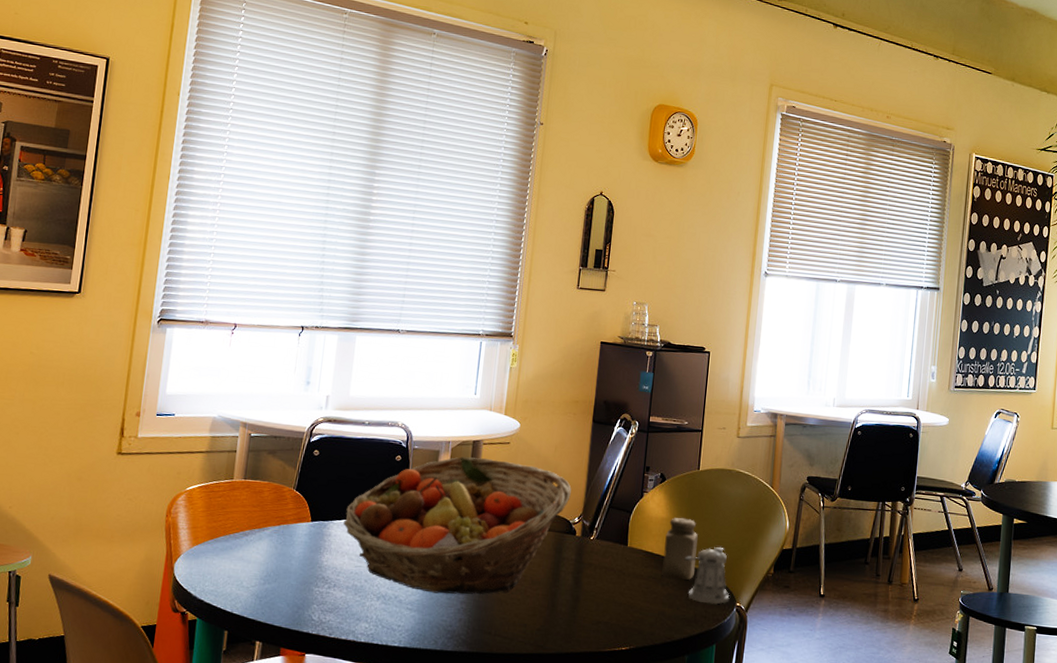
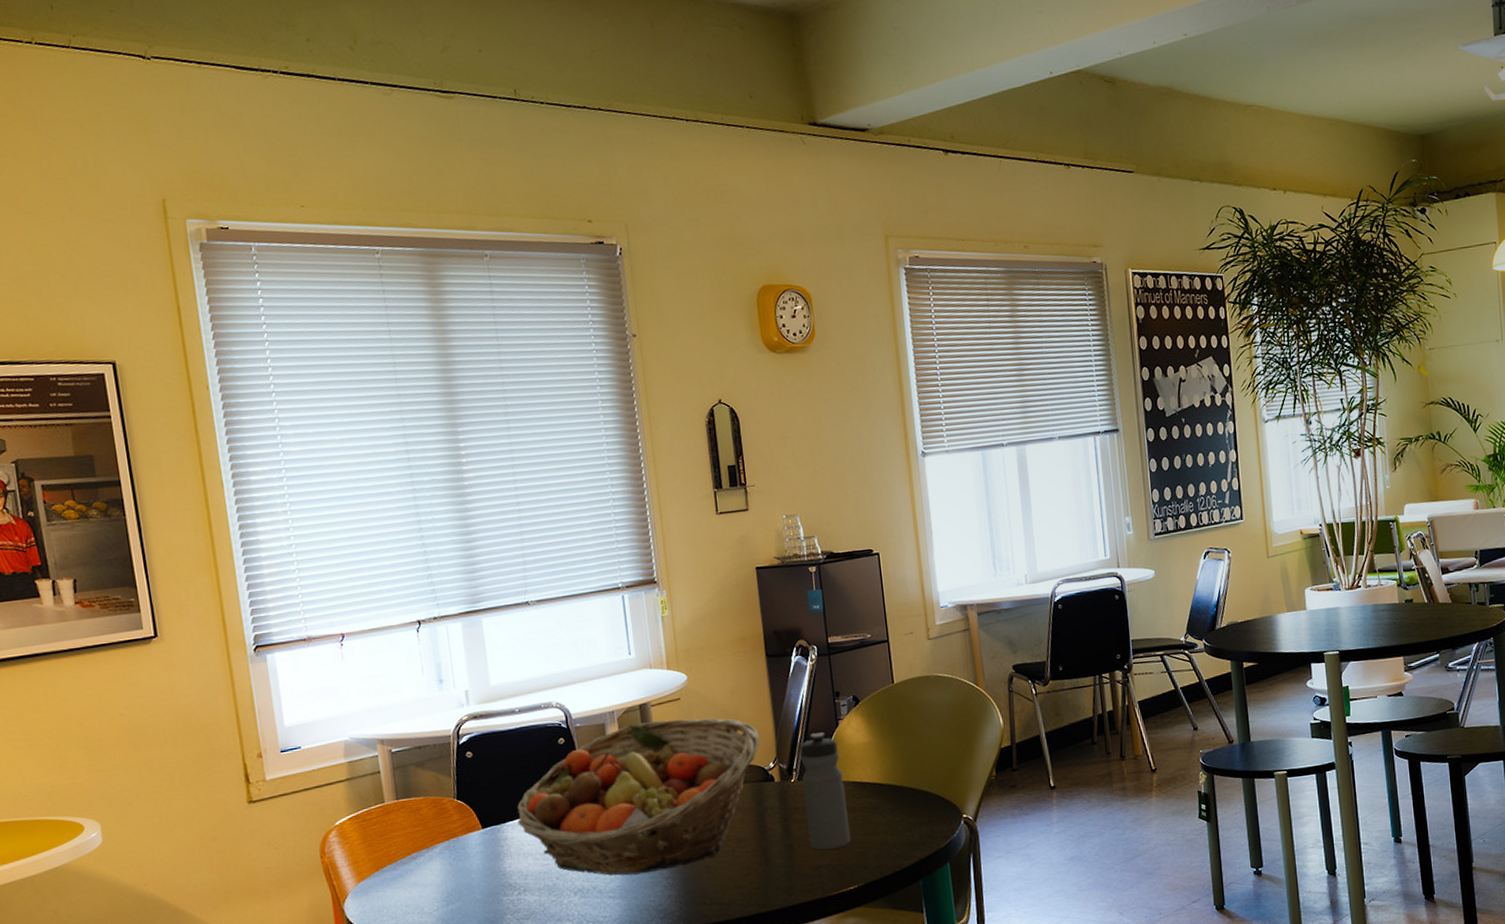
water bottle: none [594,499,638,609] -> present [800,732,851,850]
salt shaker: present [662,518,698,580] -> none [872,738,912,804]
pepper shaker: present [684,547,730,605] -> none [897,760,955,823]

